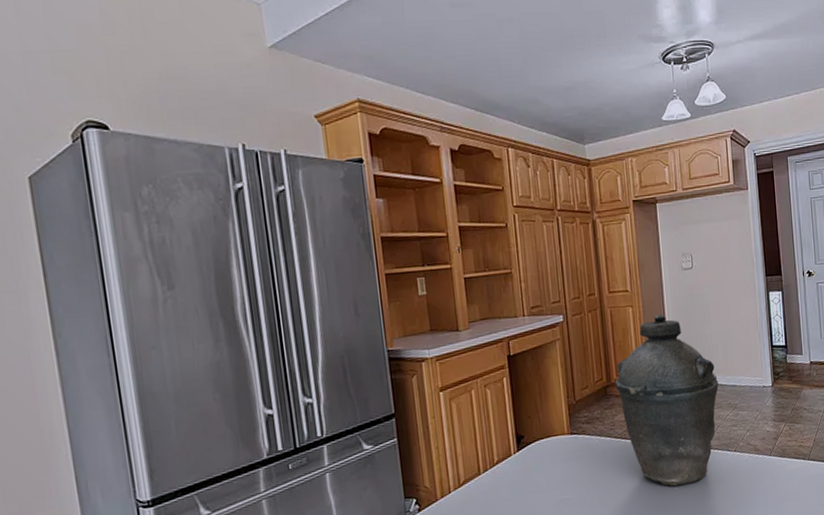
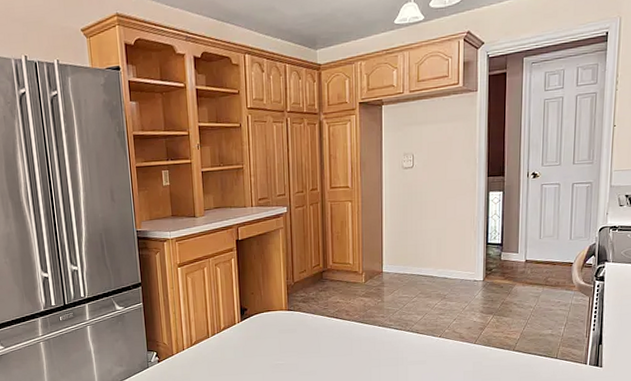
kettle: present [614,314,719,487] -> none [330,209,429,363]

